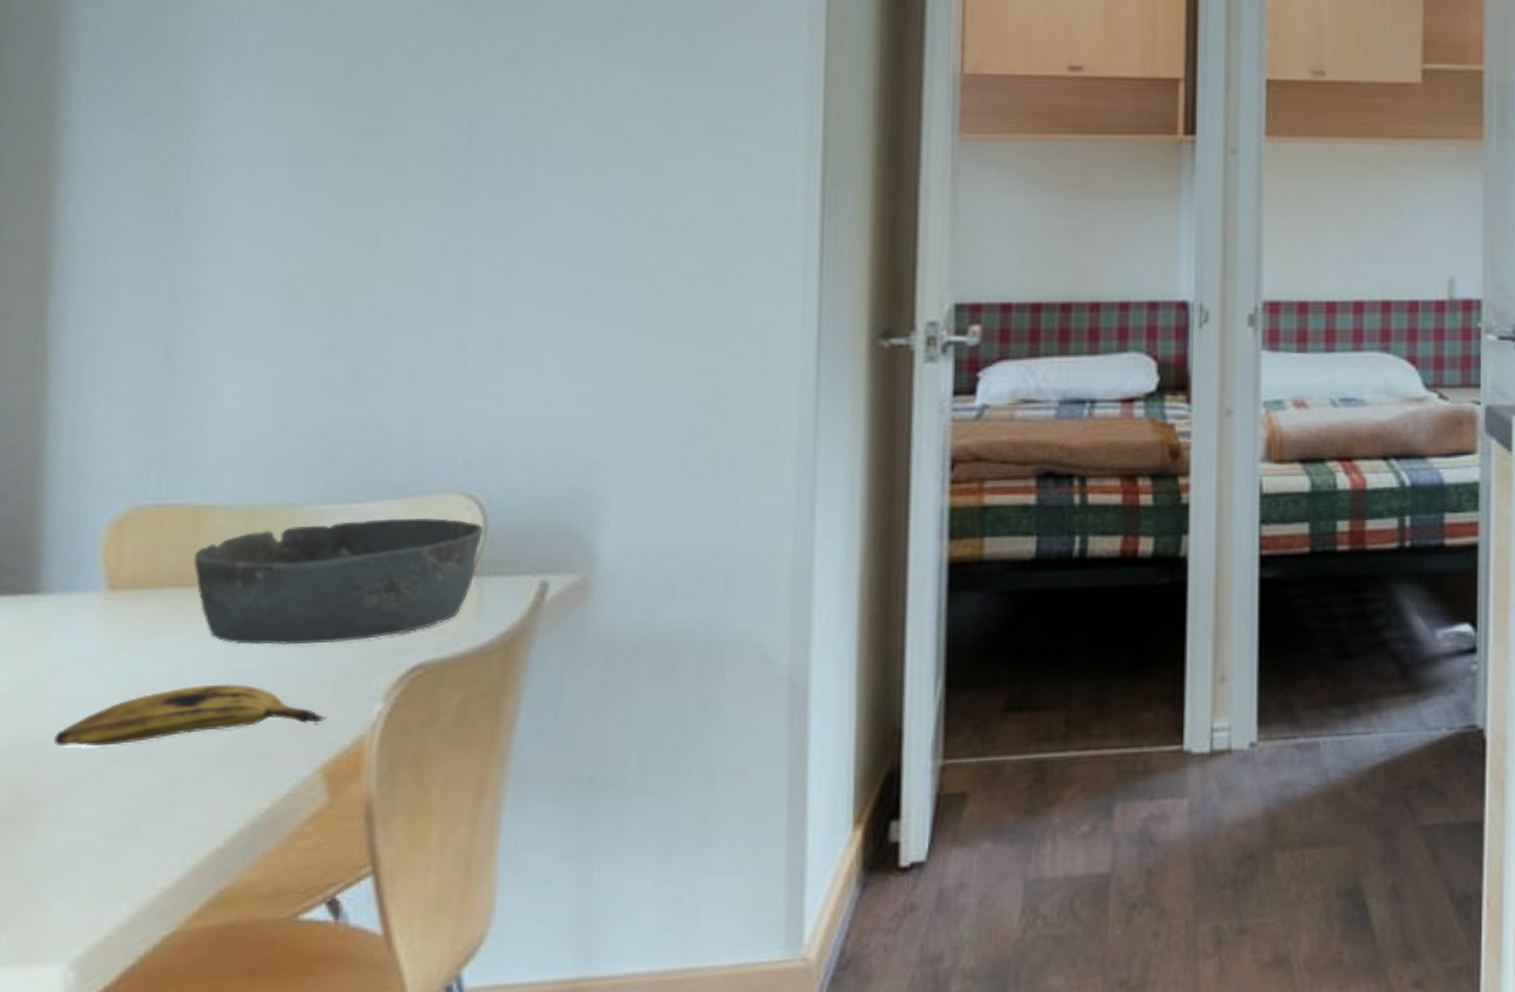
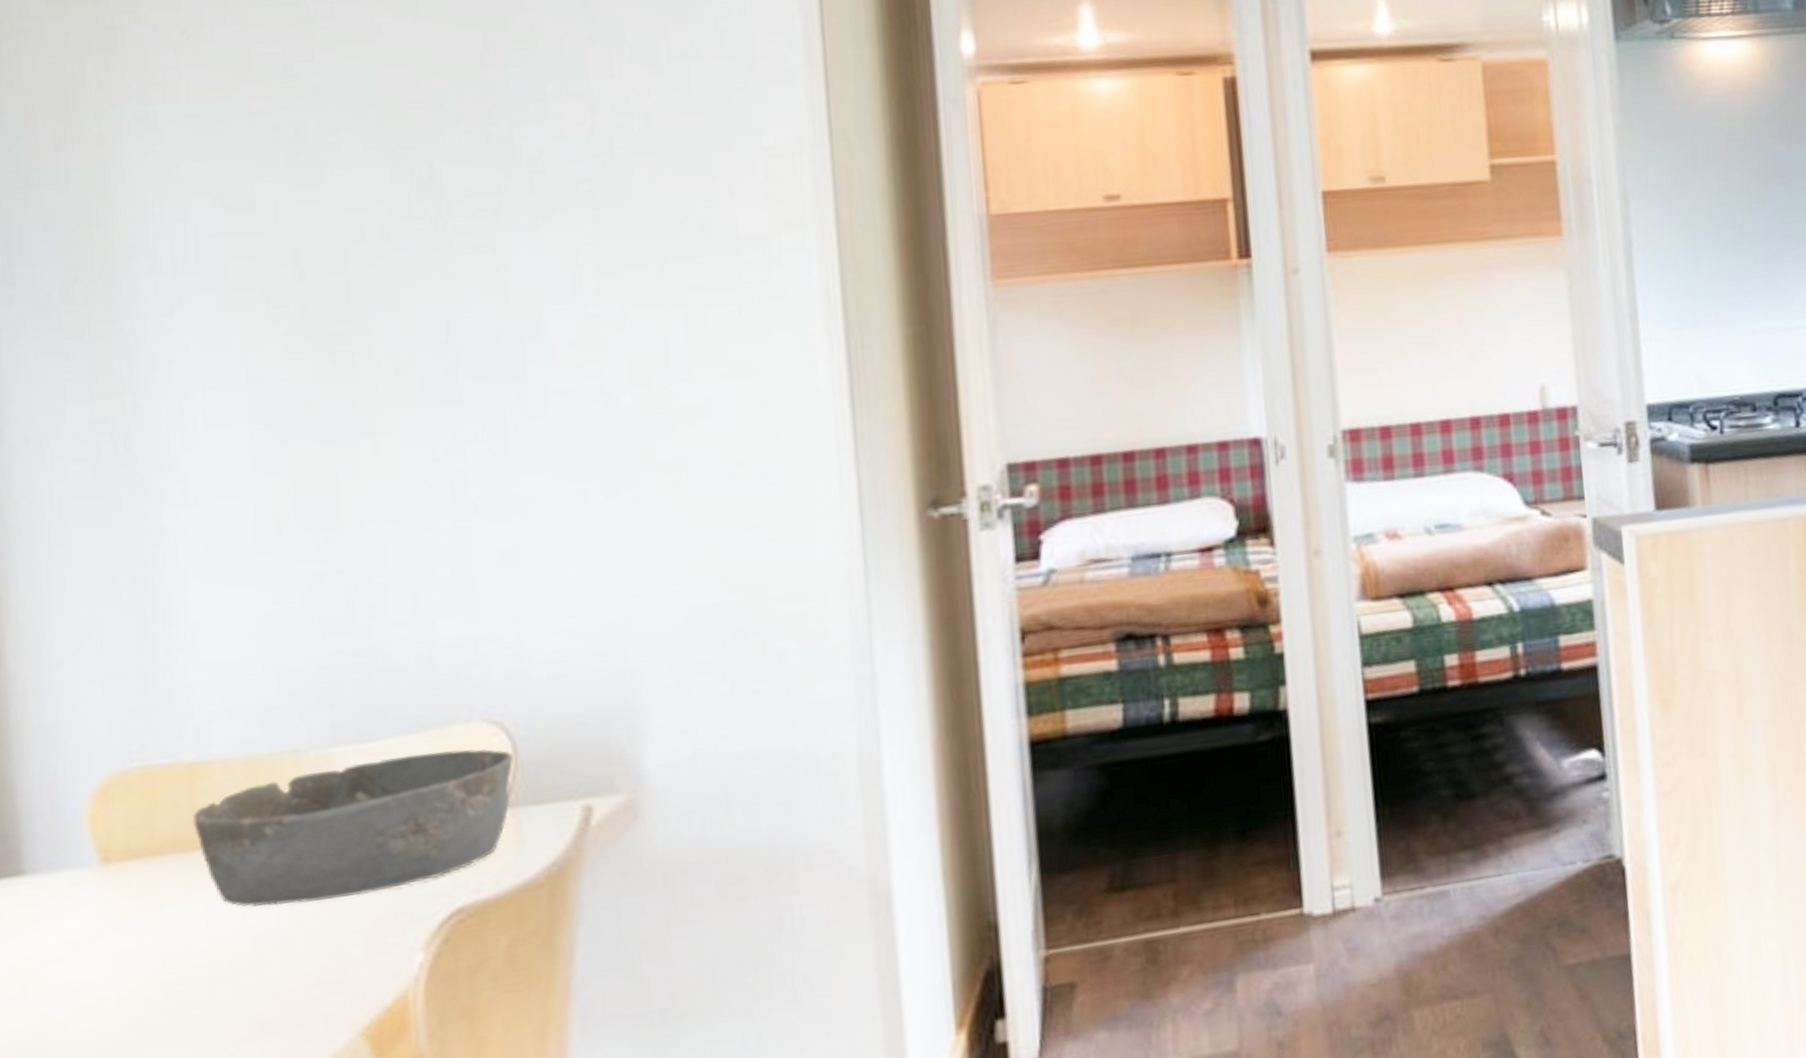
banana: present [53,683,326,747] -> none [58,949,362,1038]

